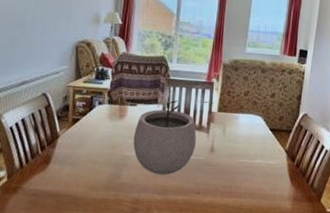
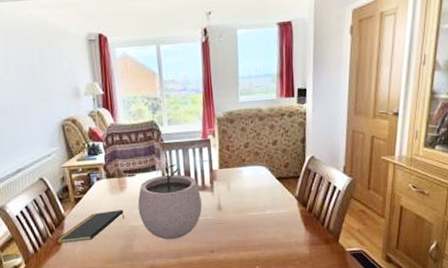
notepad: none [45,136,119,164] -> present [56,210,124,243]

